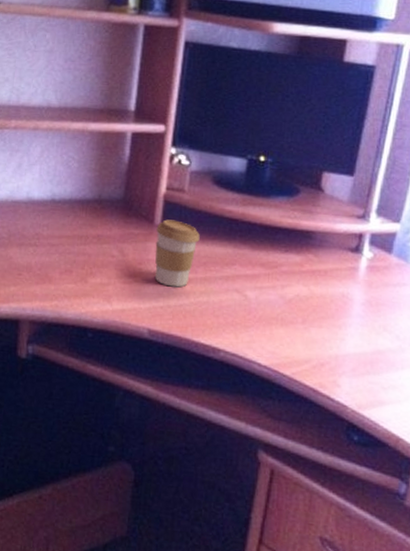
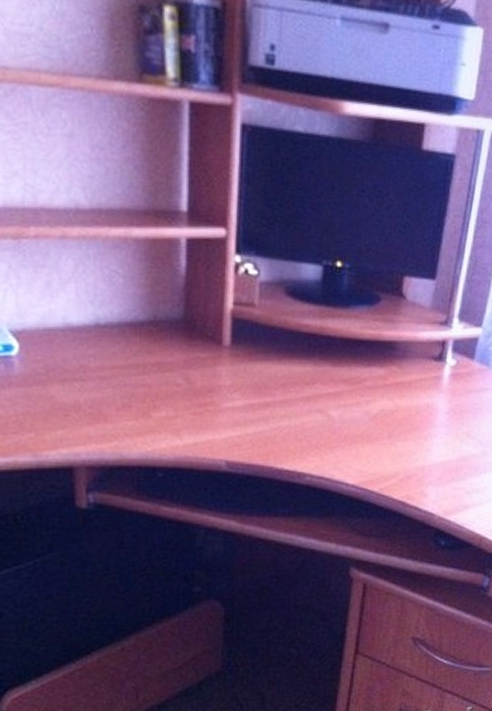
coffee cup: present [154,219,200,287] -> none [226,339,276,413]

